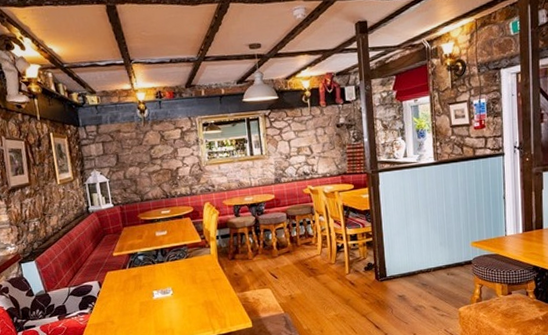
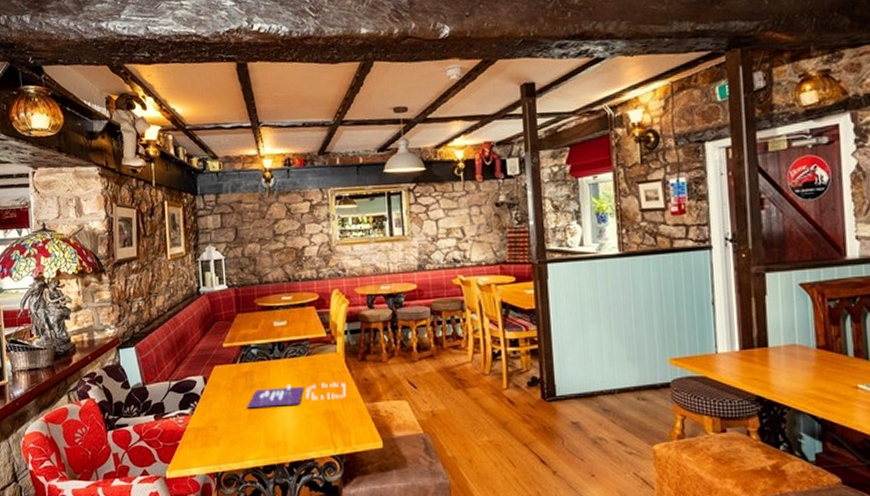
board game: none [137,278,221,304] -> present [247,382,347,407]

